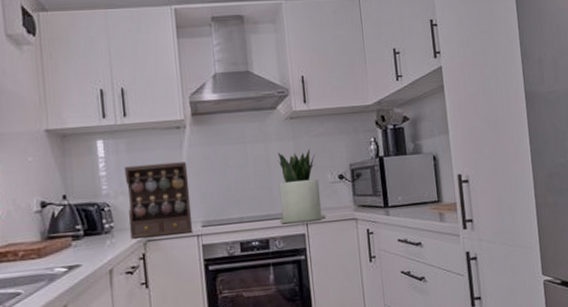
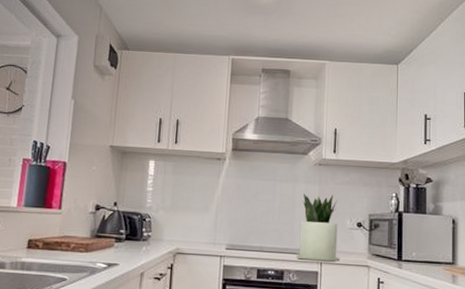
spice rack: present [124,162,193,239] -> none [163,186,222,253]

